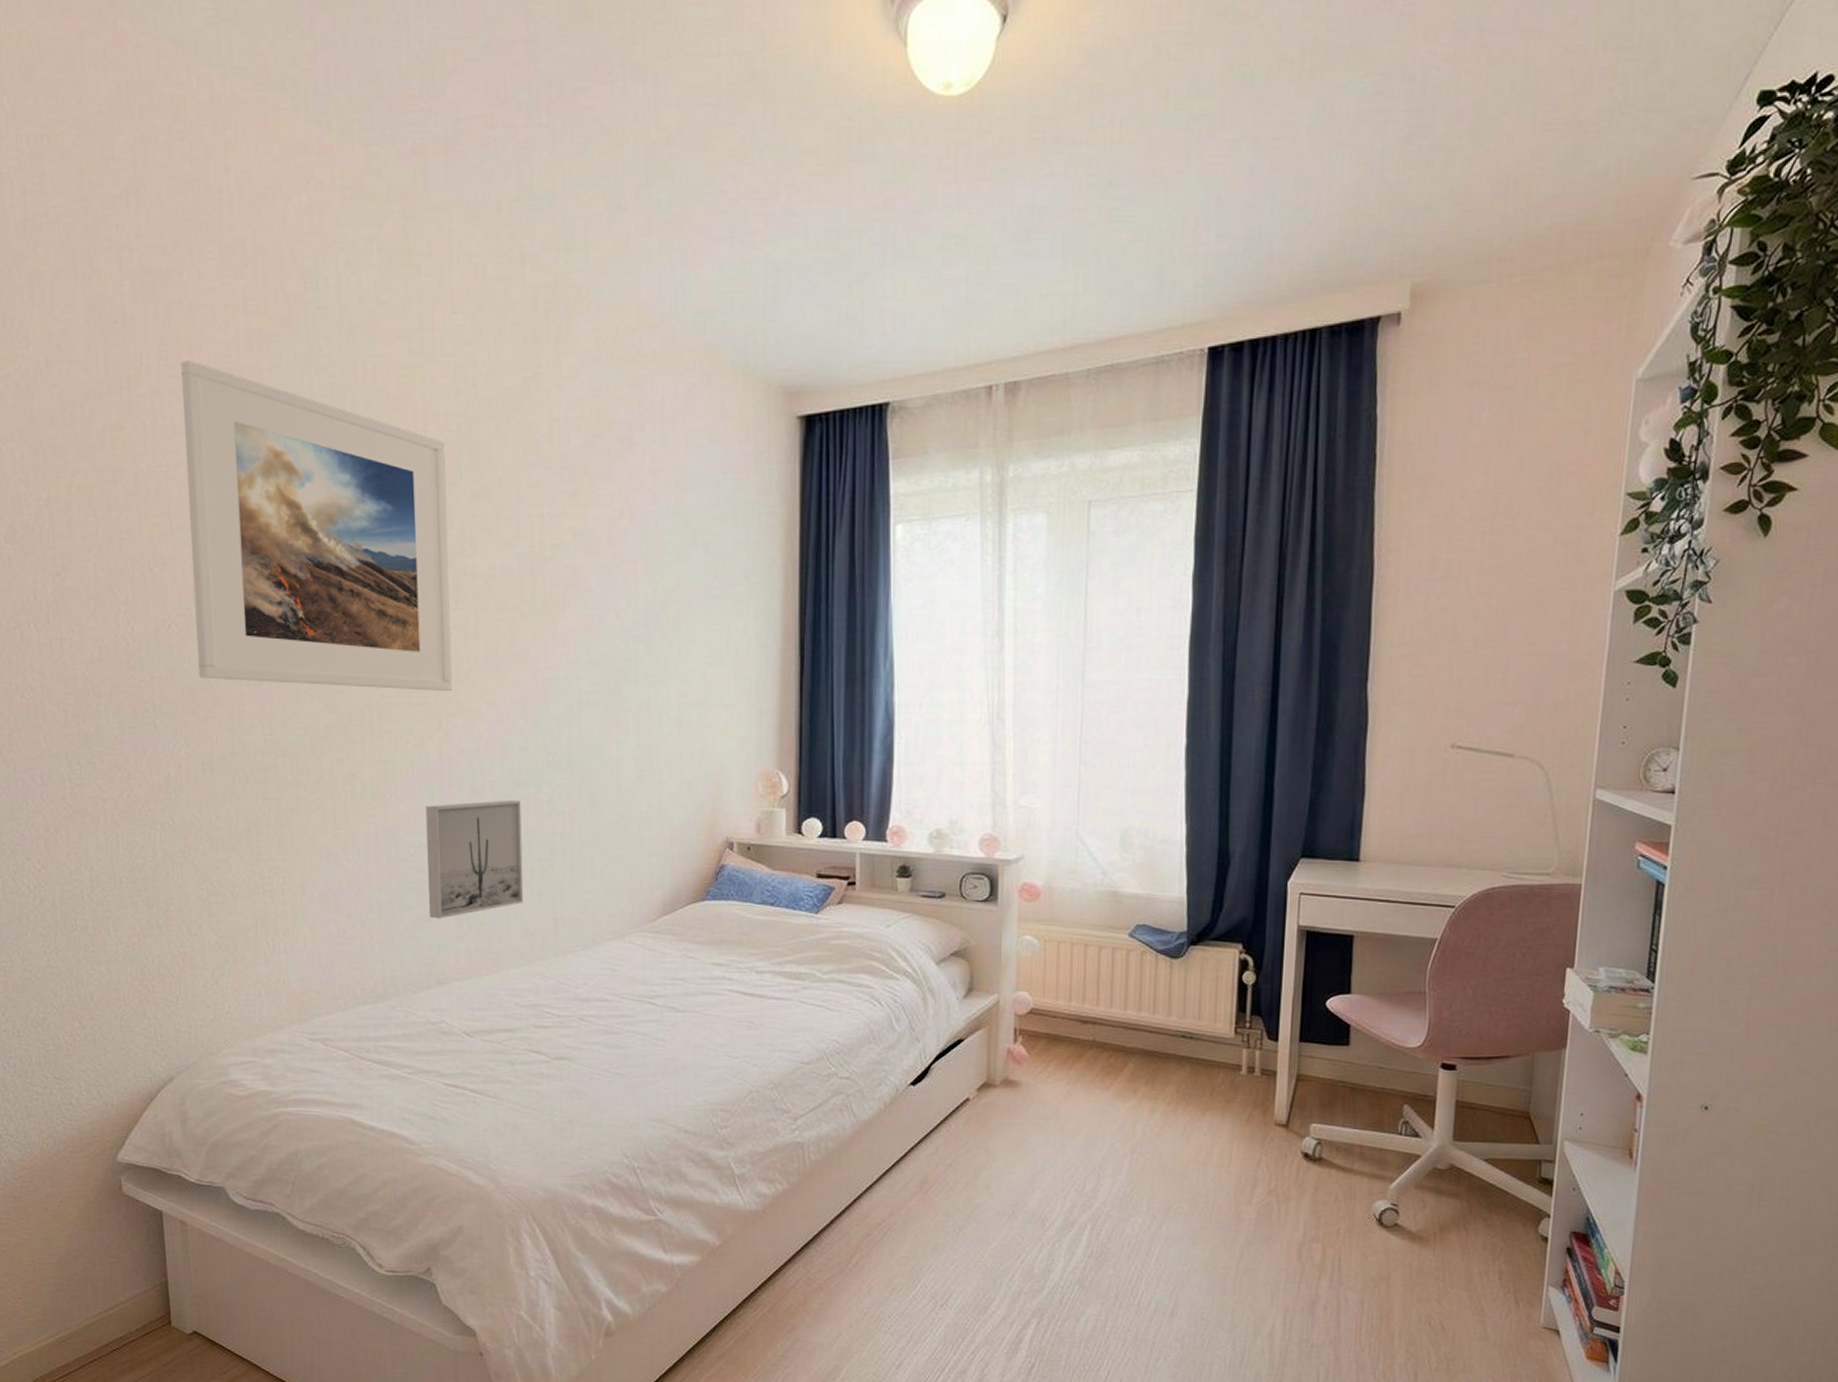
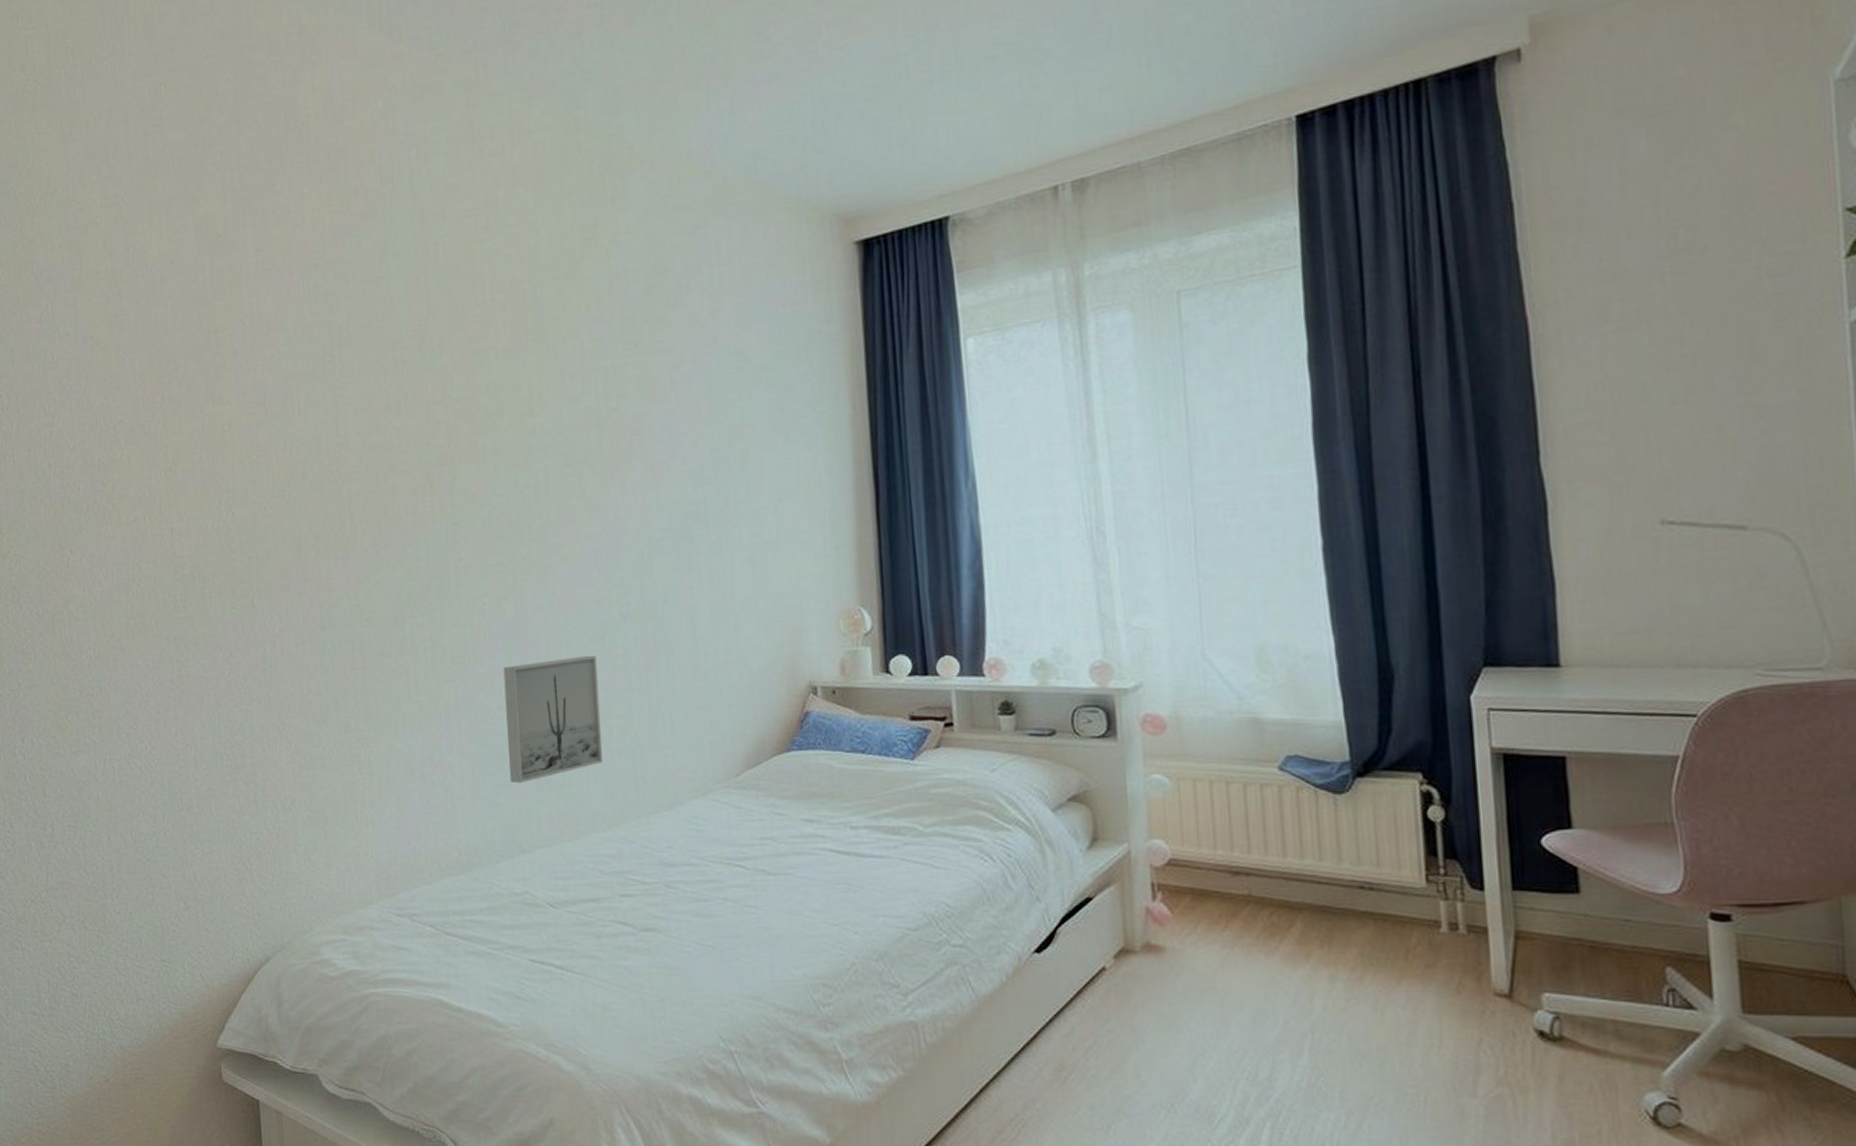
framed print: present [181,360,453,692] -> none [275,261,526,556]

